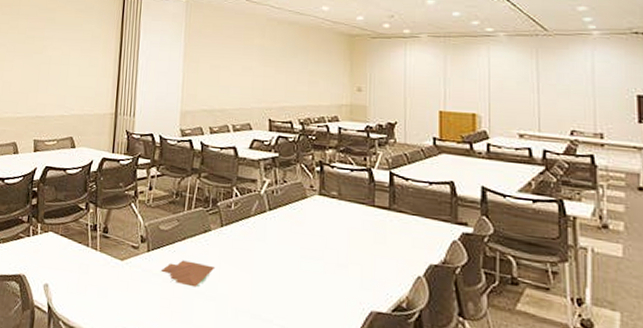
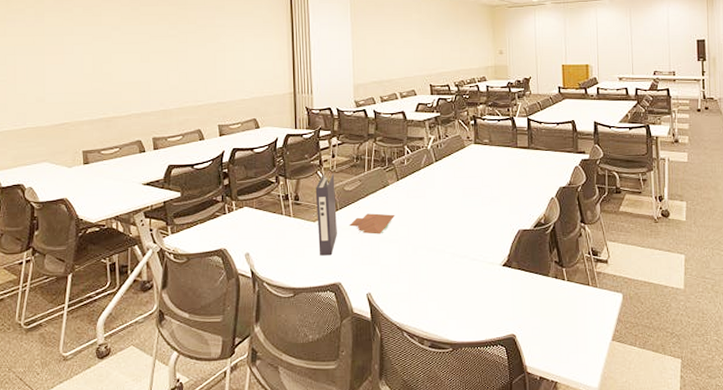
binder: none [124,206,150,303] -> present [315,173,337,256]

